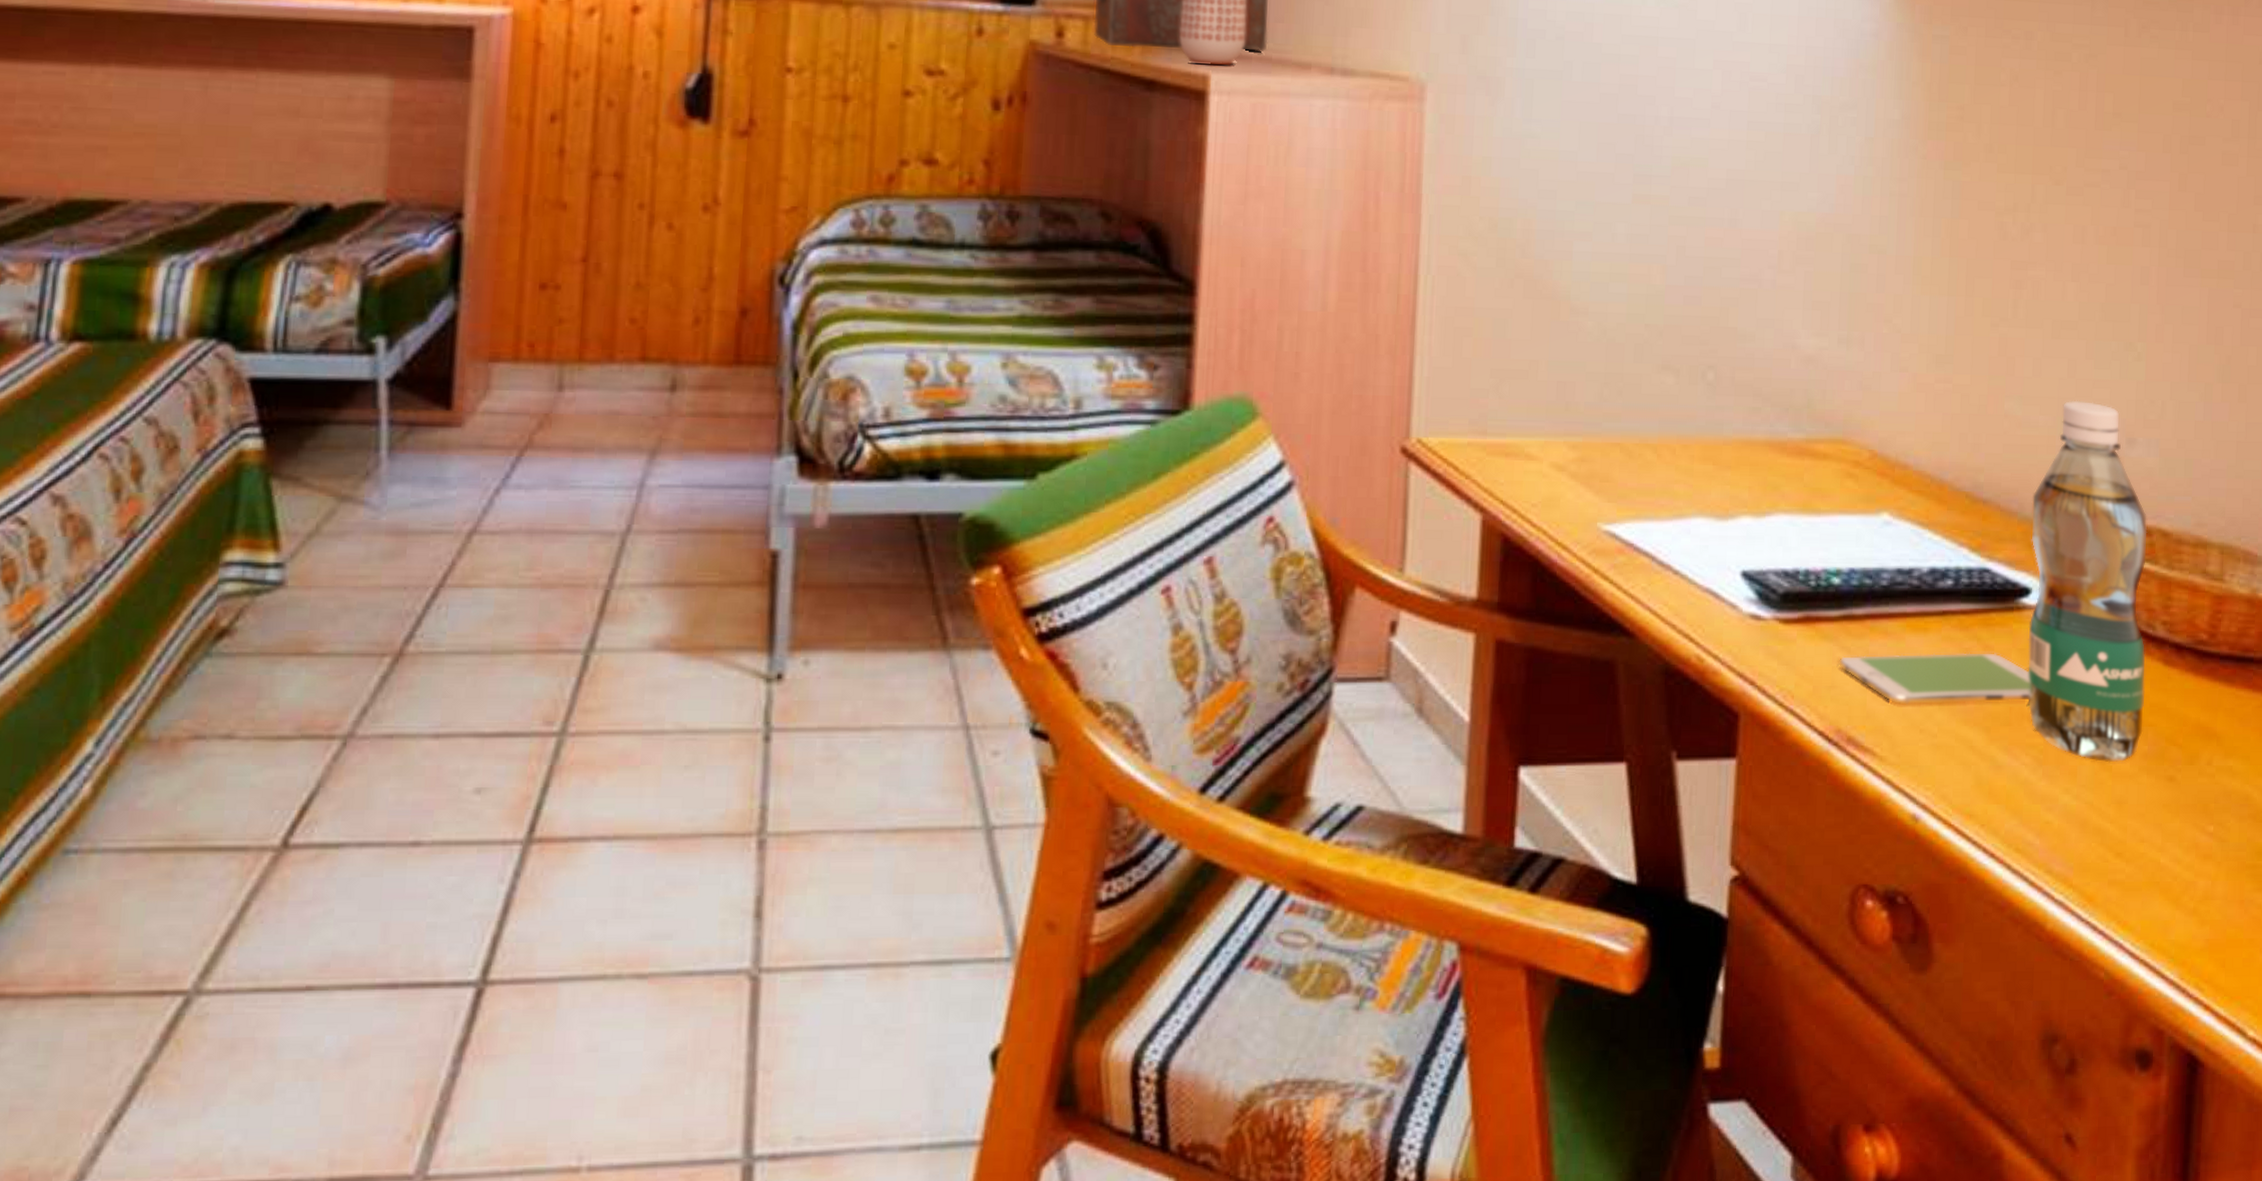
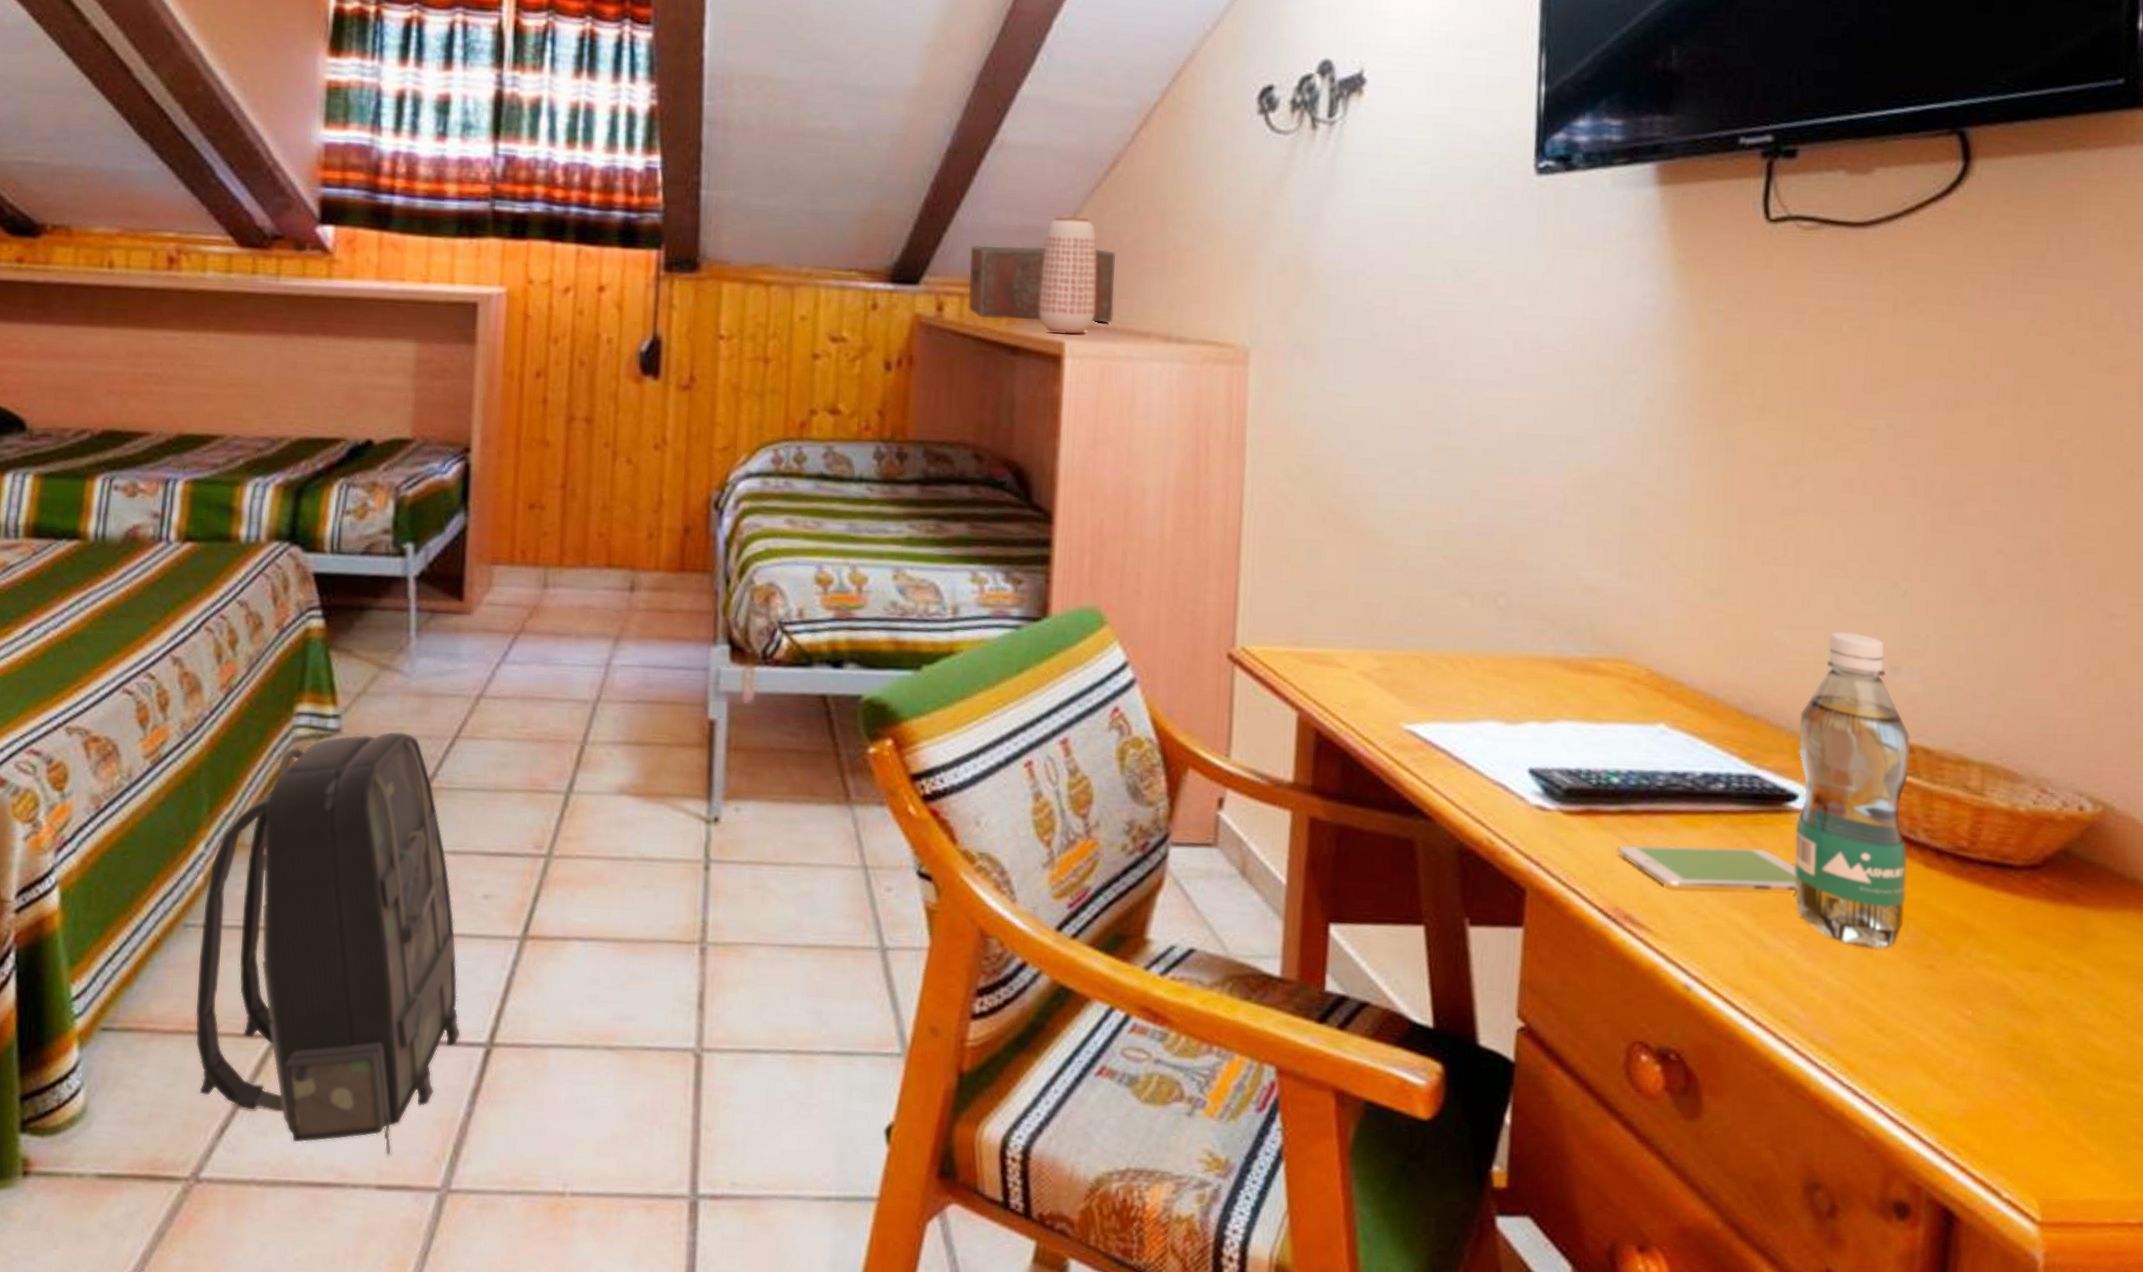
backpack: none [77,582,443,1137] -> present [195,732,461,1155]

